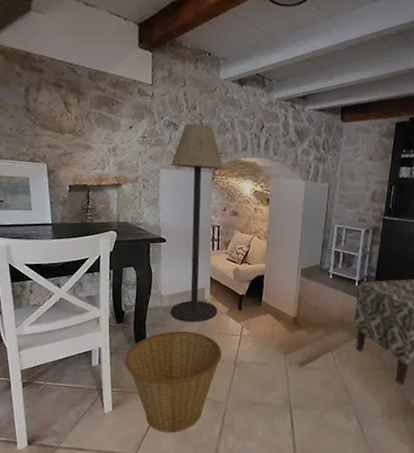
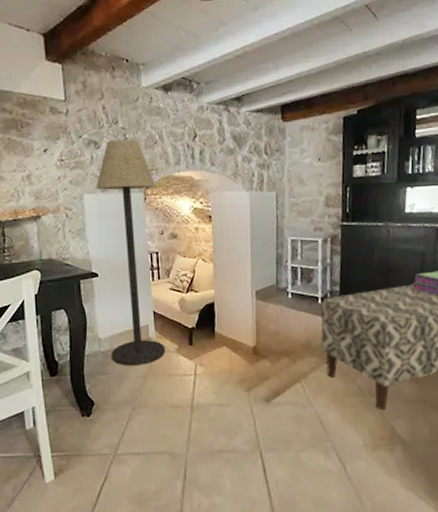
basket: present [125,331,222,433] -> none [64,376,175,499]

